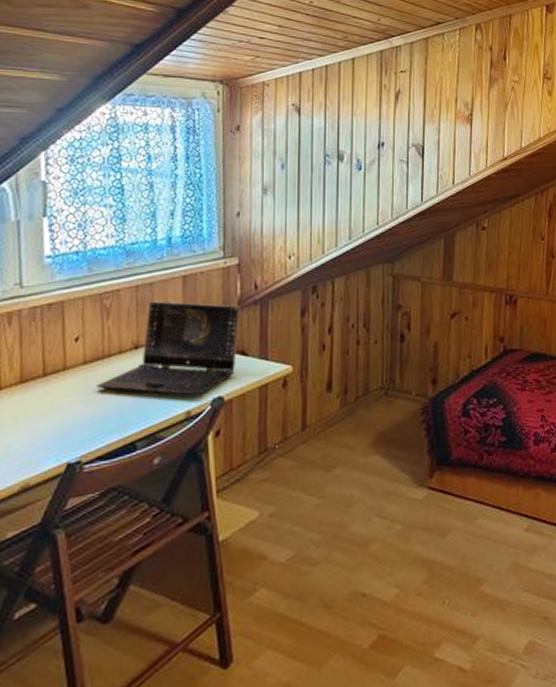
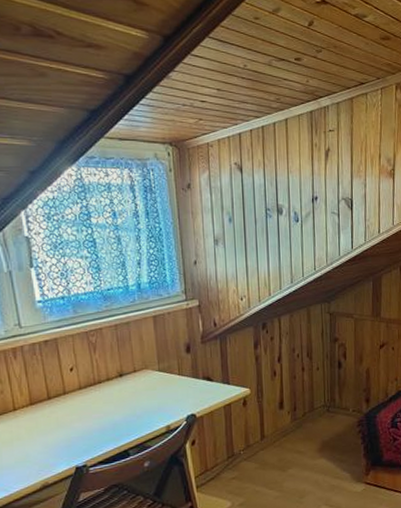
laptop computer: present [96,301,240,396] -> none [92,337,204,413]

